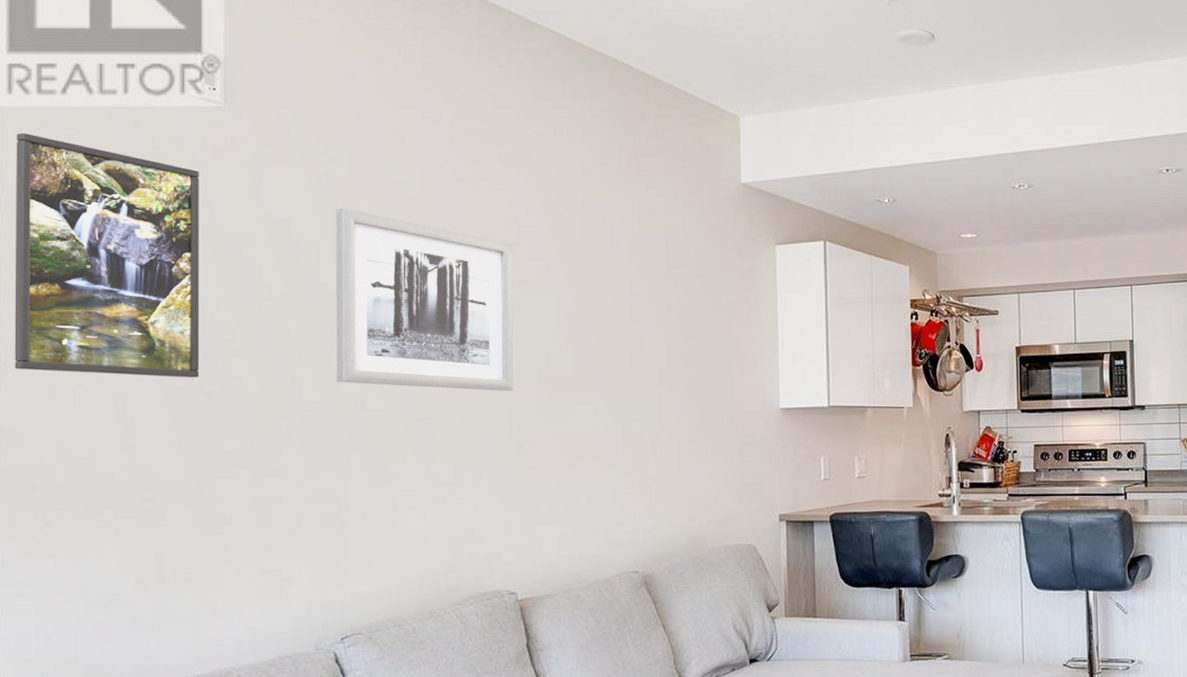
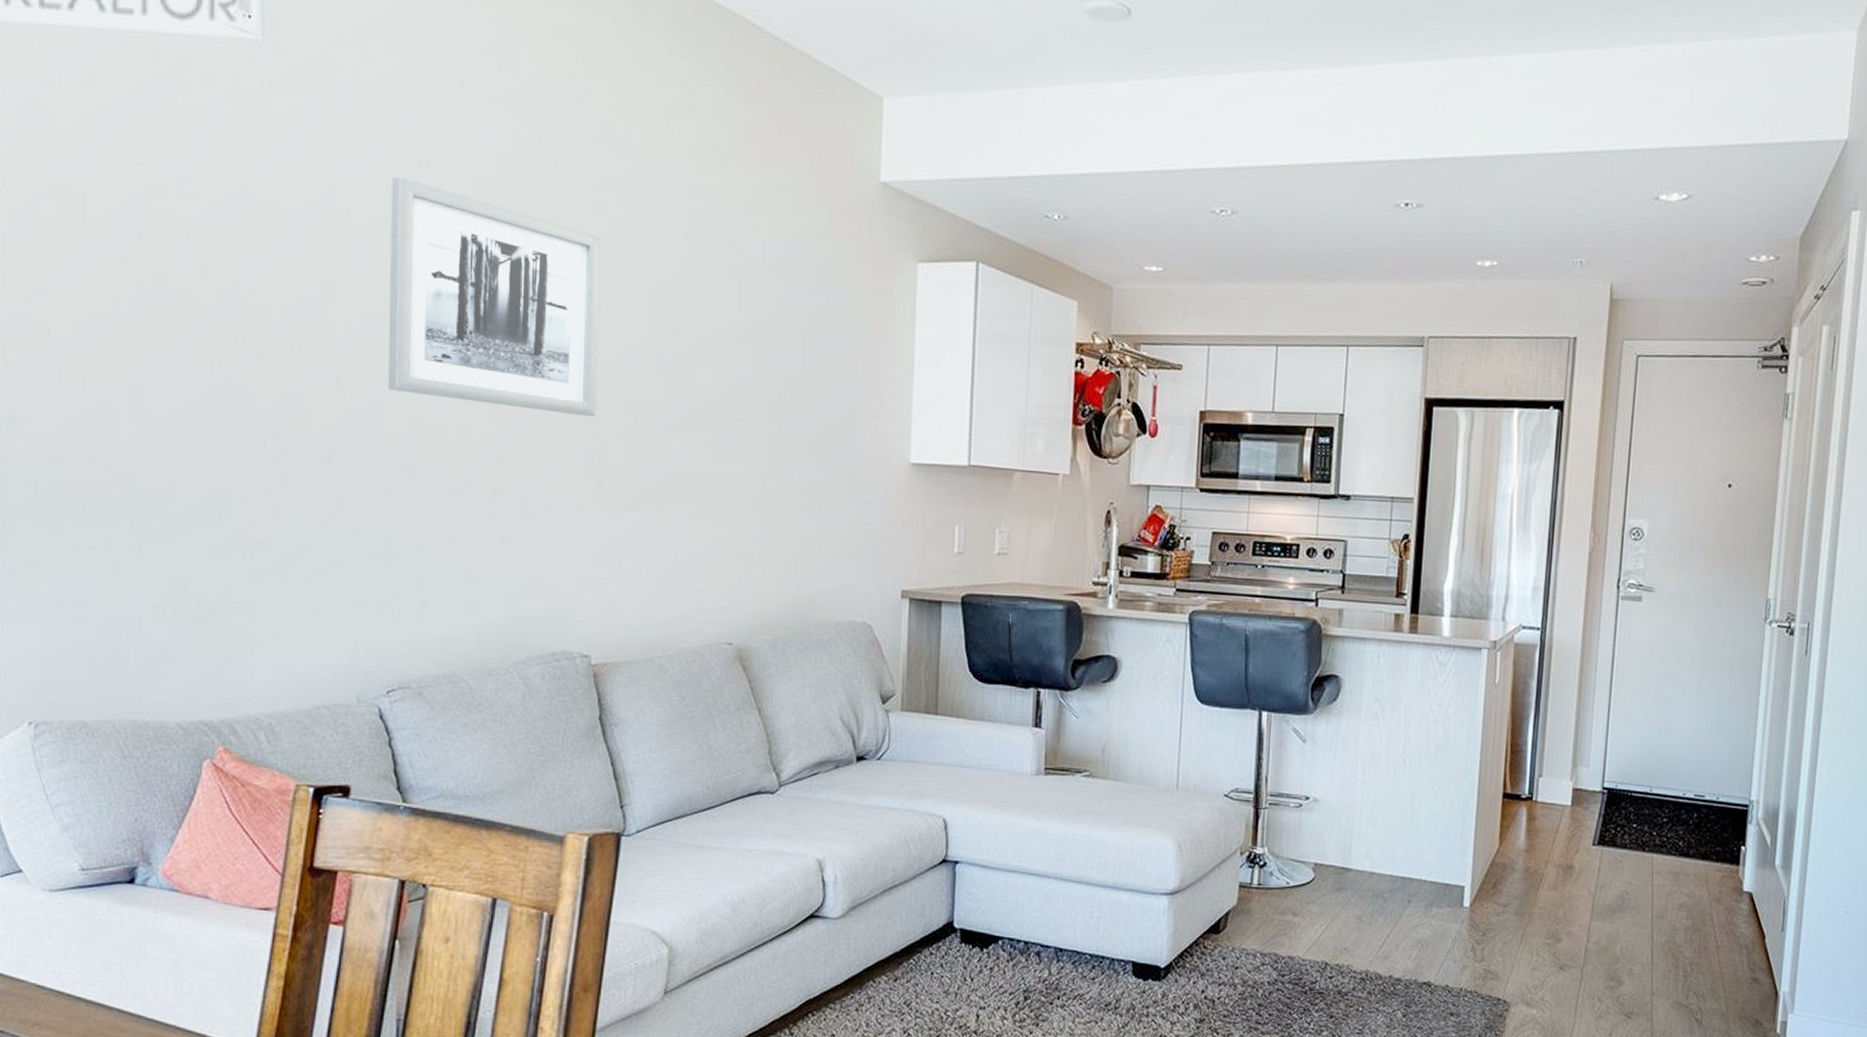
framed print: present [14,132,200,378] -> none [14,54,231,371]

